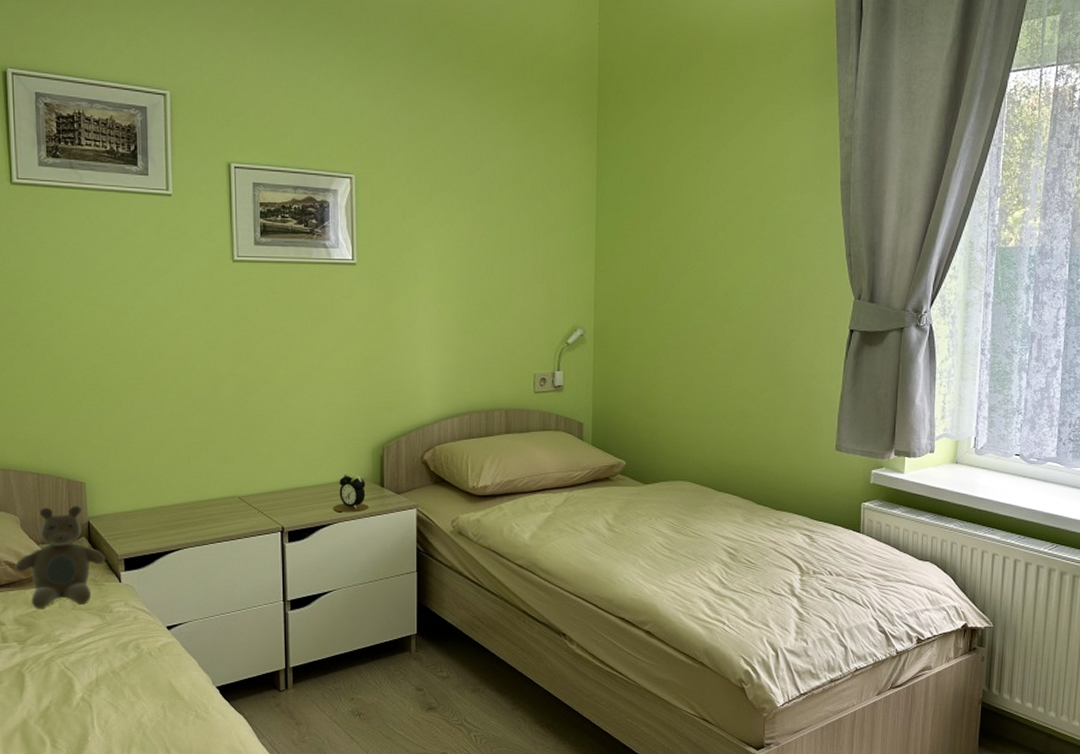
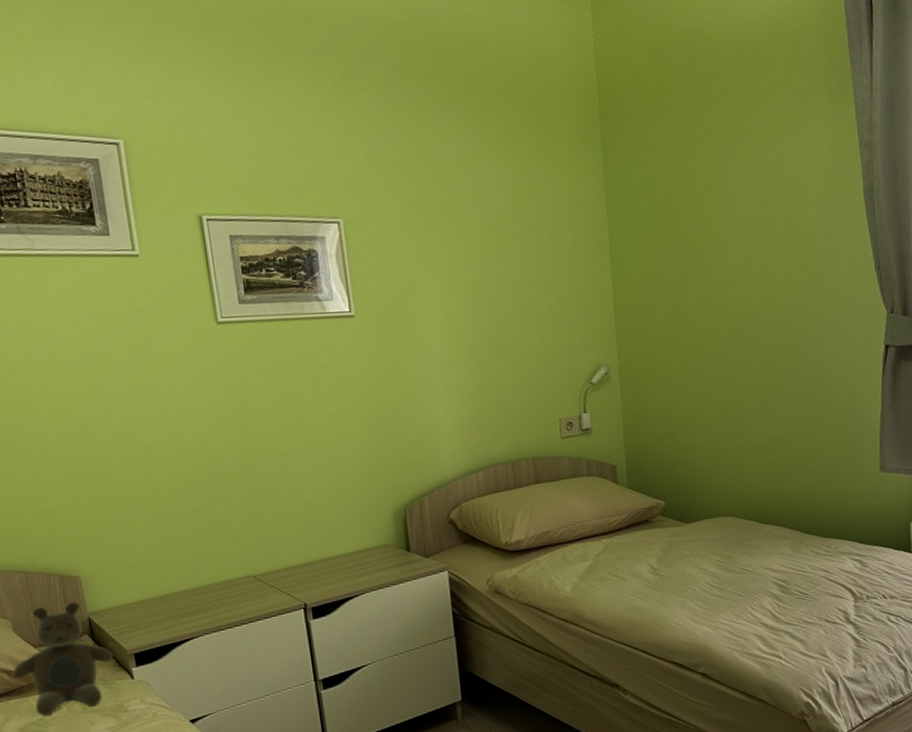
alarm clock: present [333,473,368,513] -> none [358,540,396,583]

